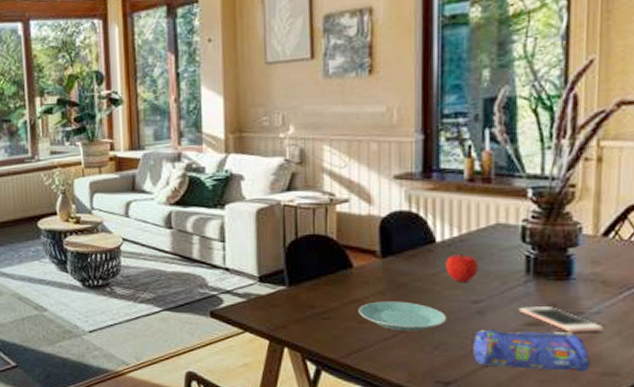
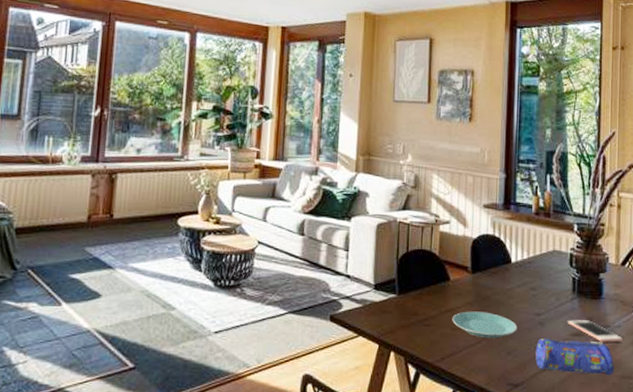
fruit: present [446,253,478,283] -> none [518,273,540,298]

